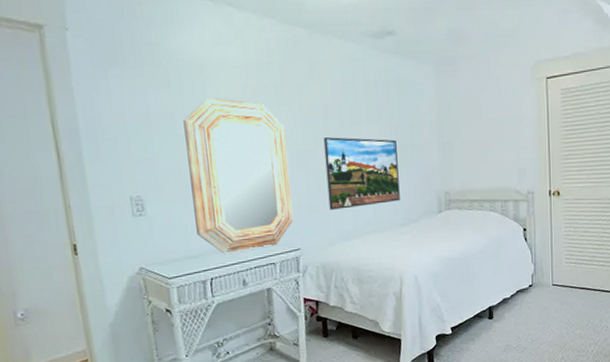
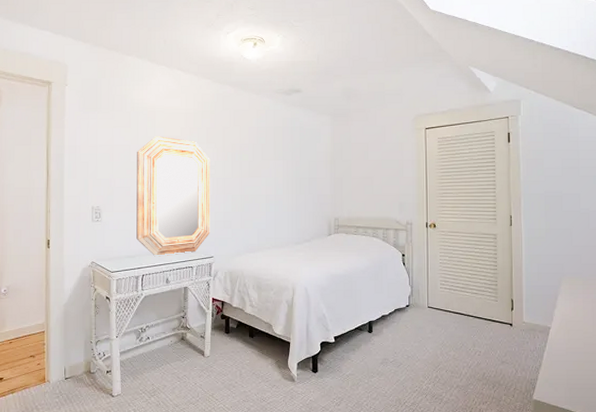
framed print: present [323,137,400,210] -> none [239,169,297,227]

